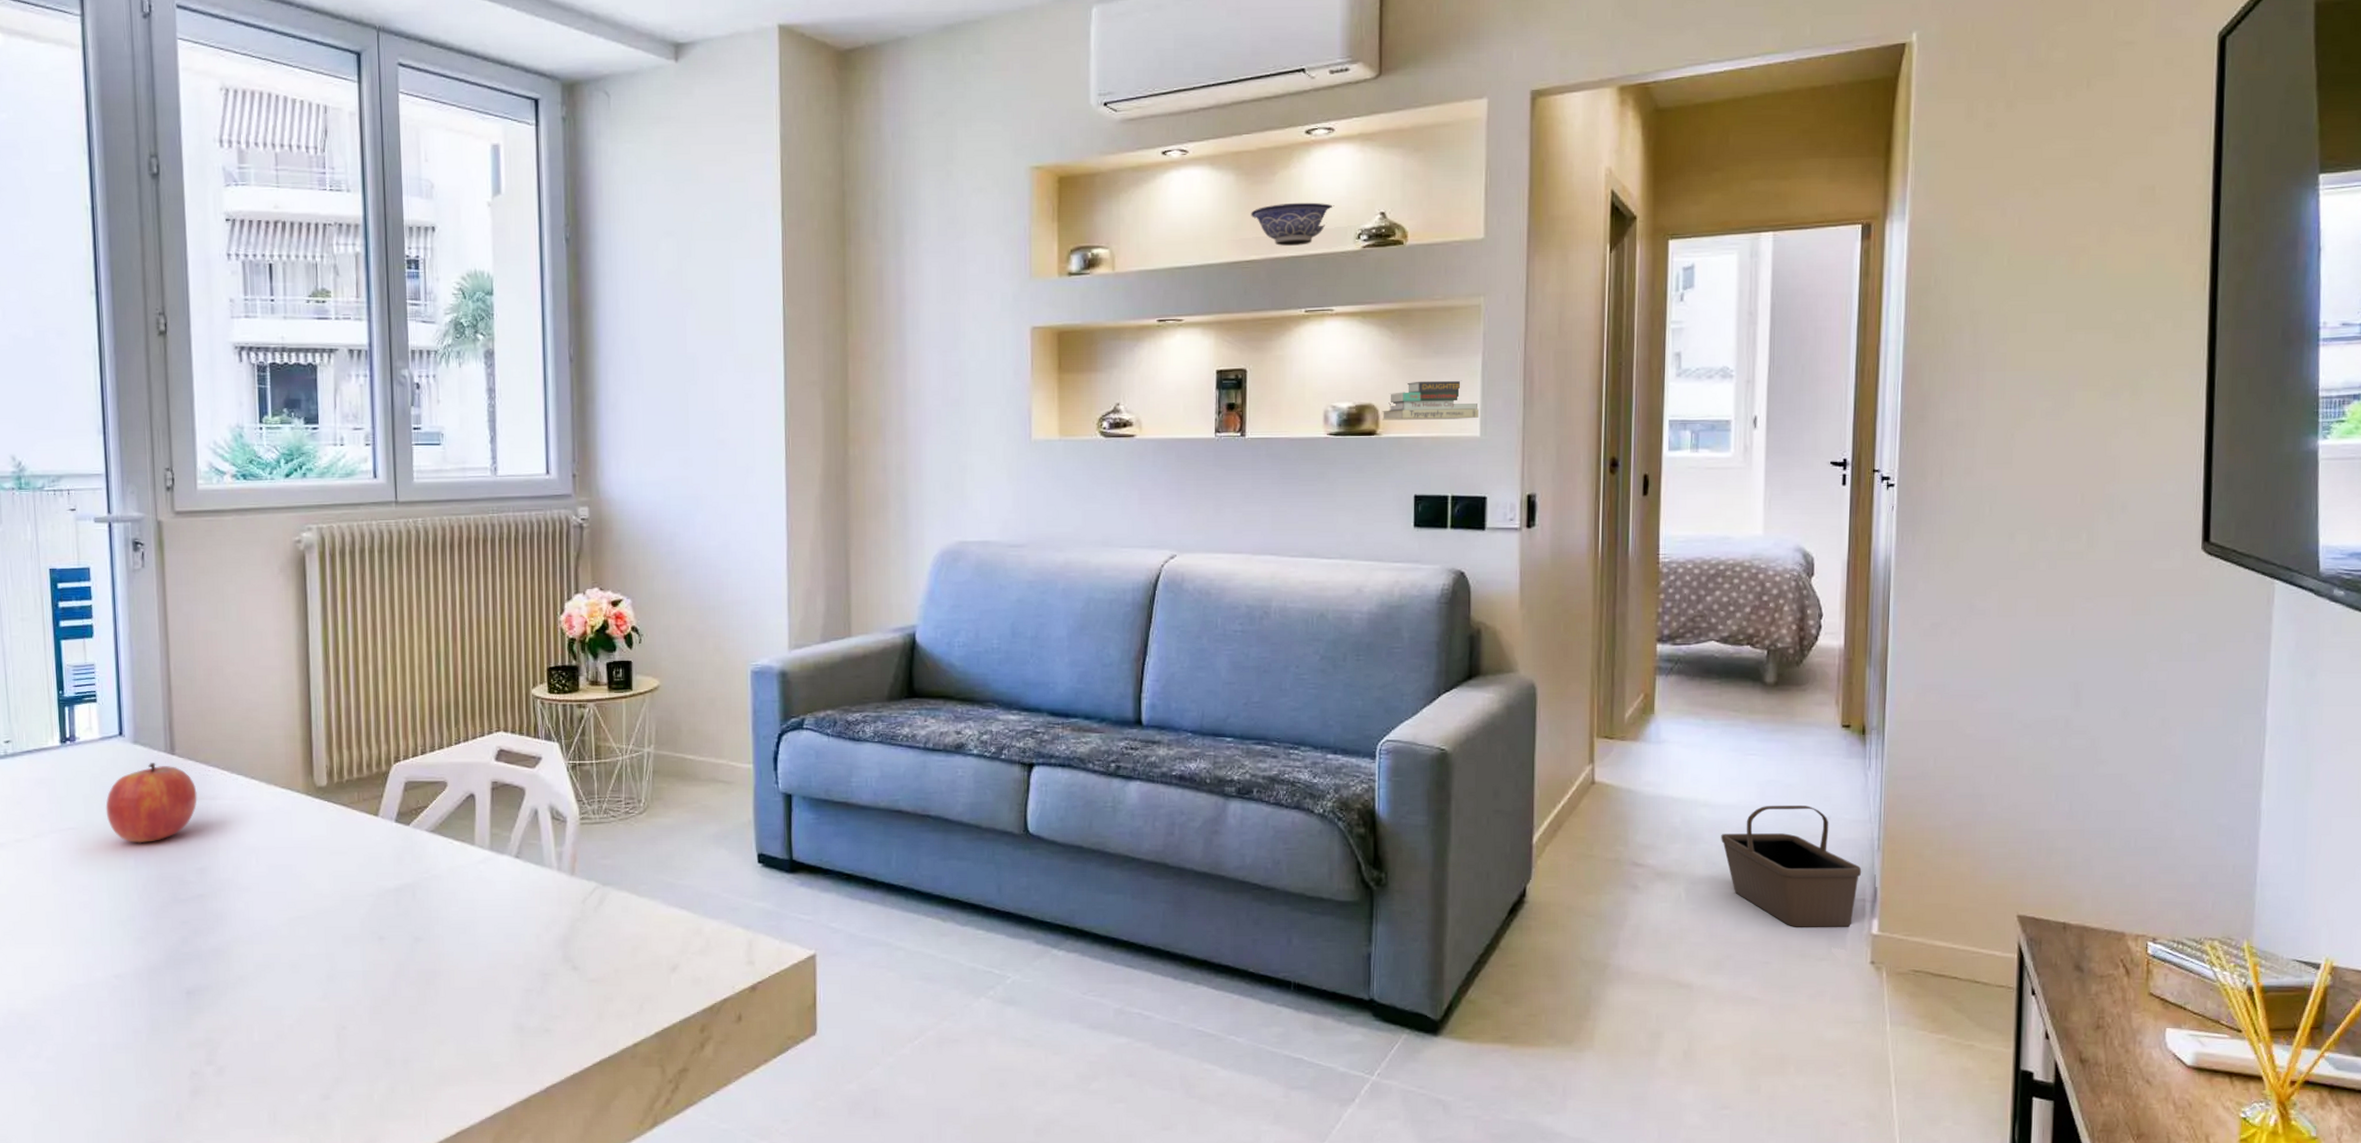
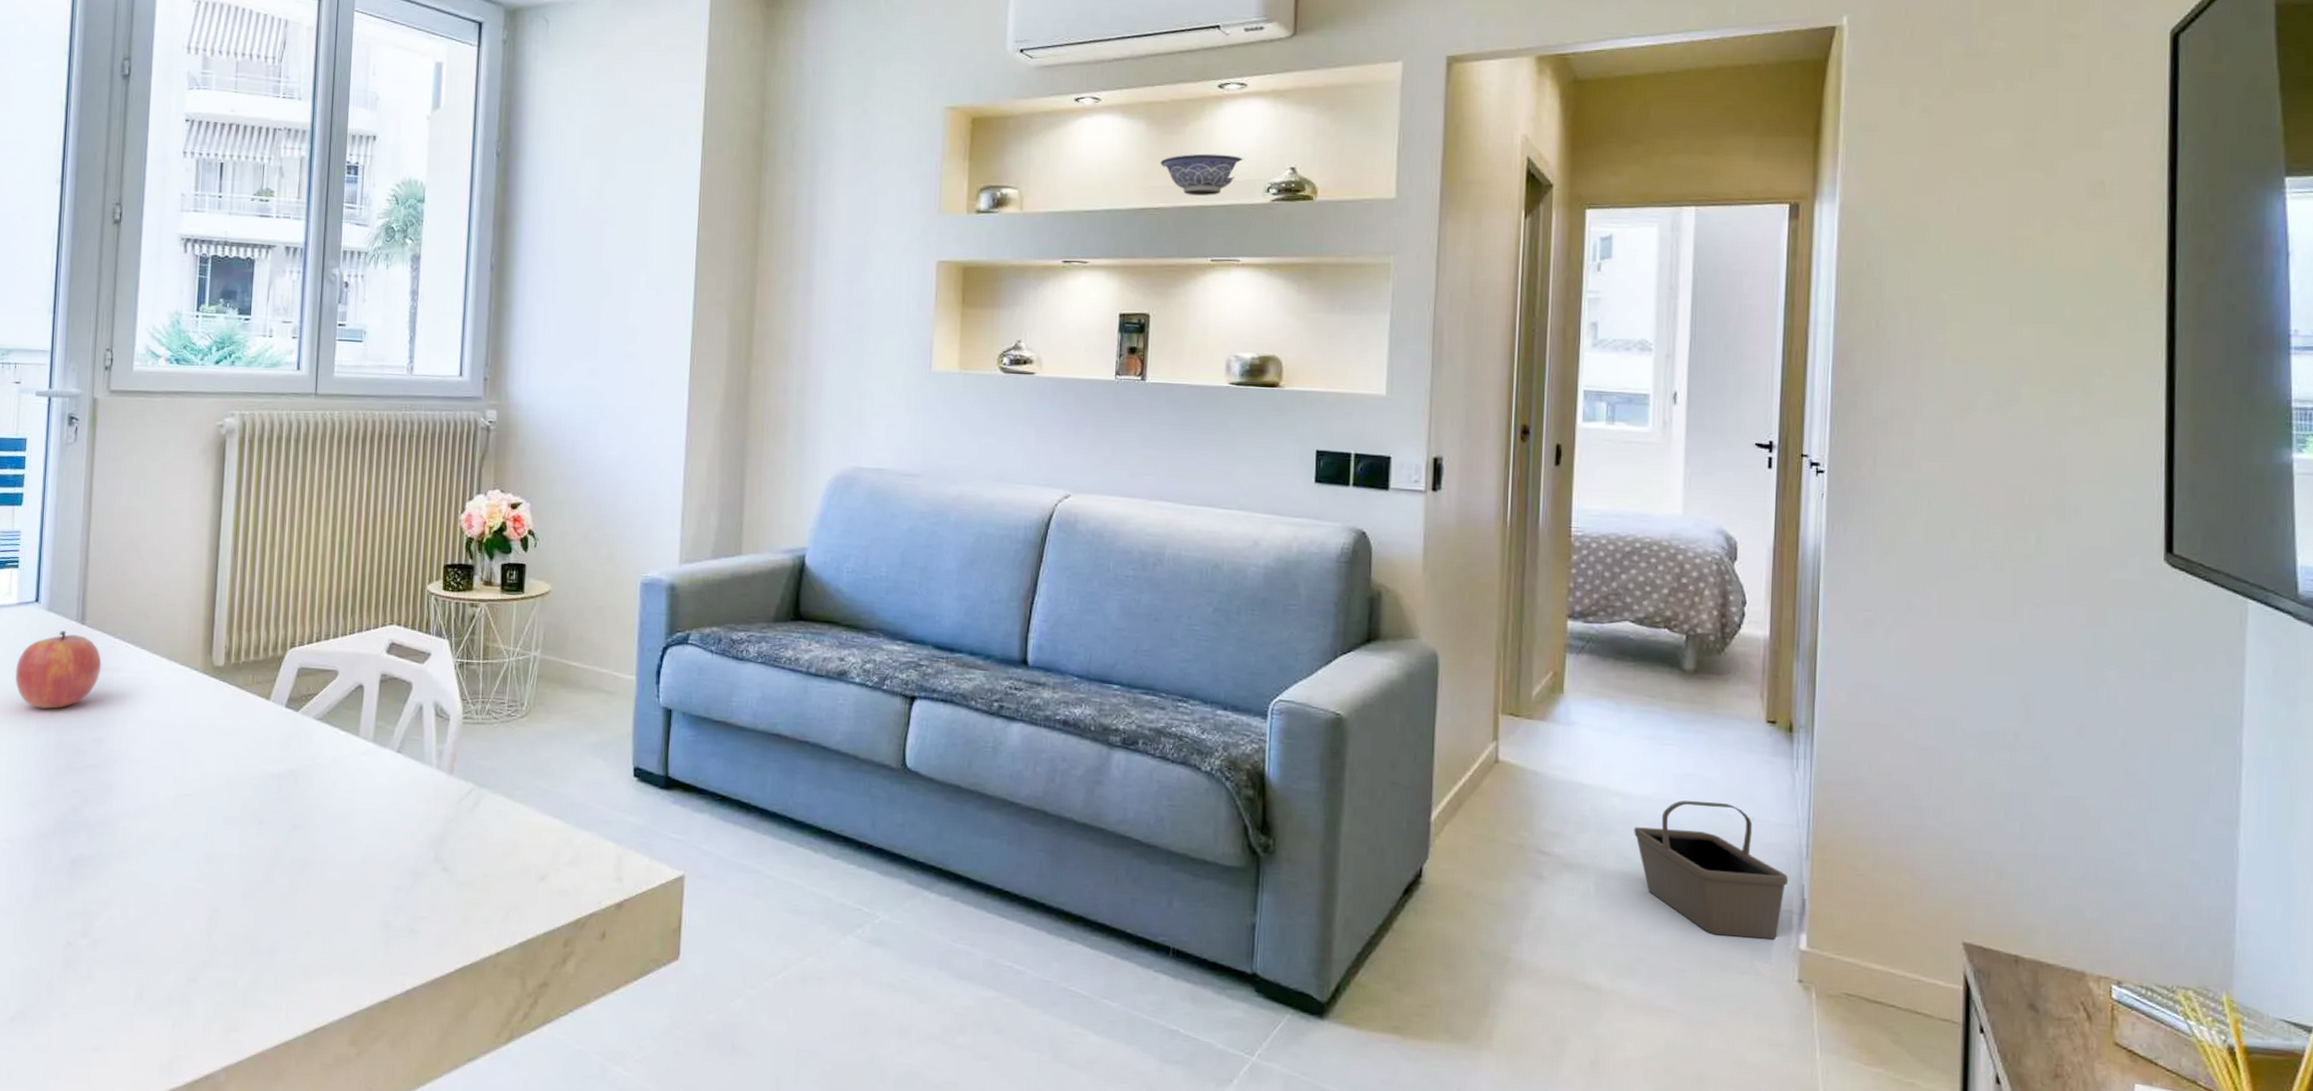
books: present [1382,380,1479,420] -> none [1286,335,1385,377]

